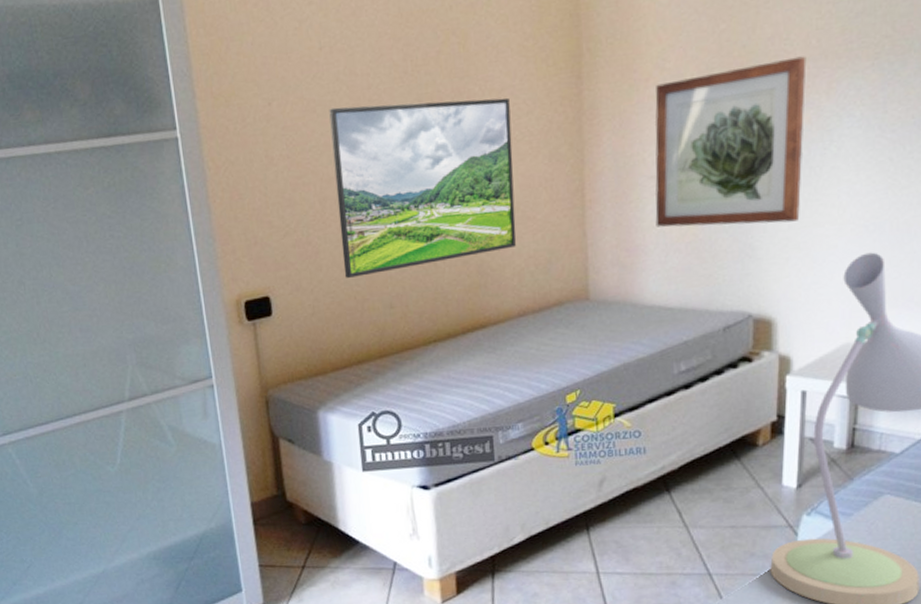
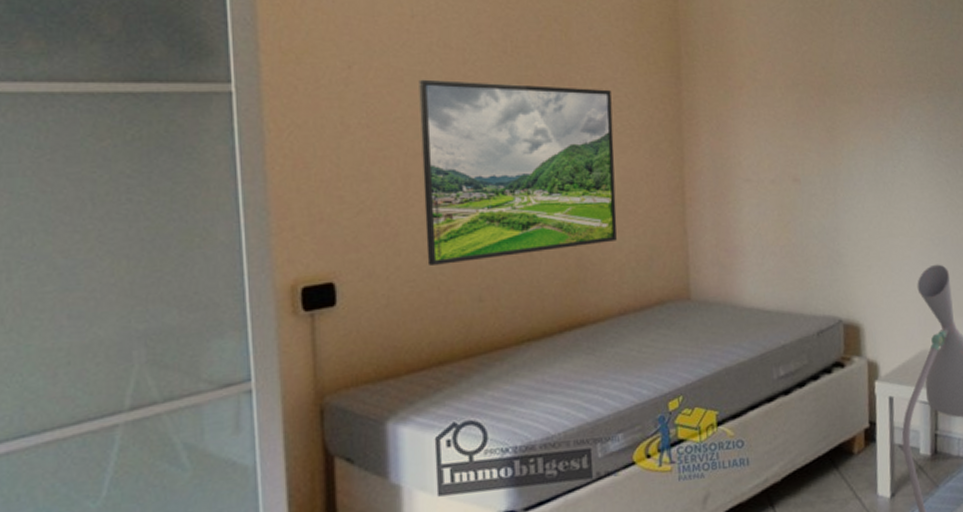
wall art: present [654,56,807,227] -> none [748,83,878,232]

